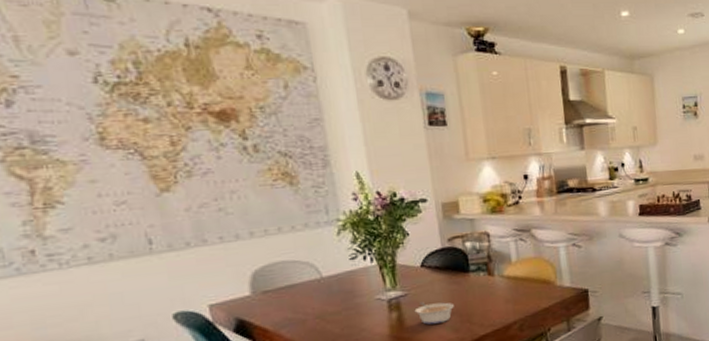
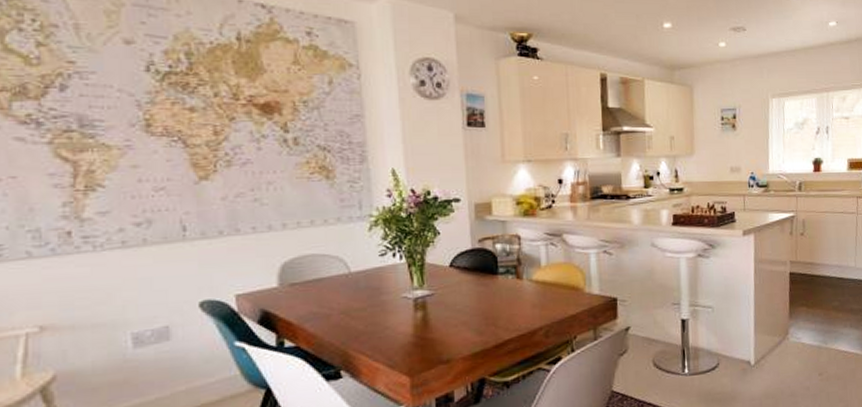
legume: present [414,302,454,325] -> none [440,302,480,326]

